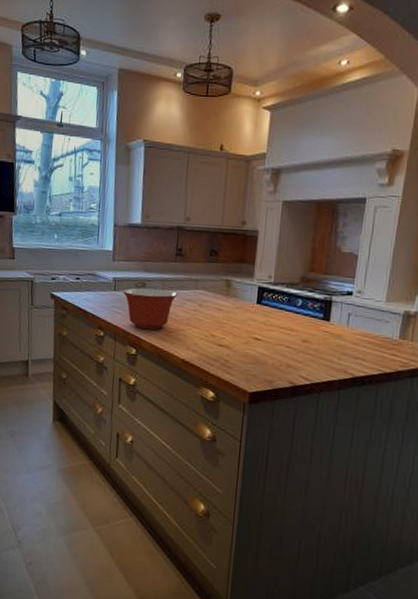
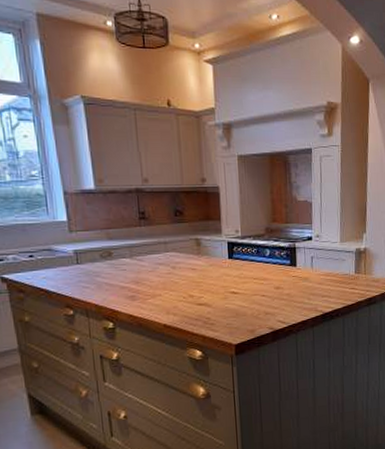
mixing bowl: present [123,288,177,330] -> none [87,256,148,301]

